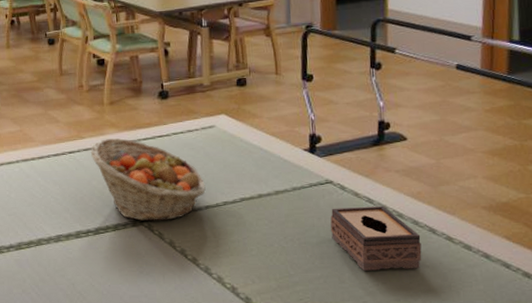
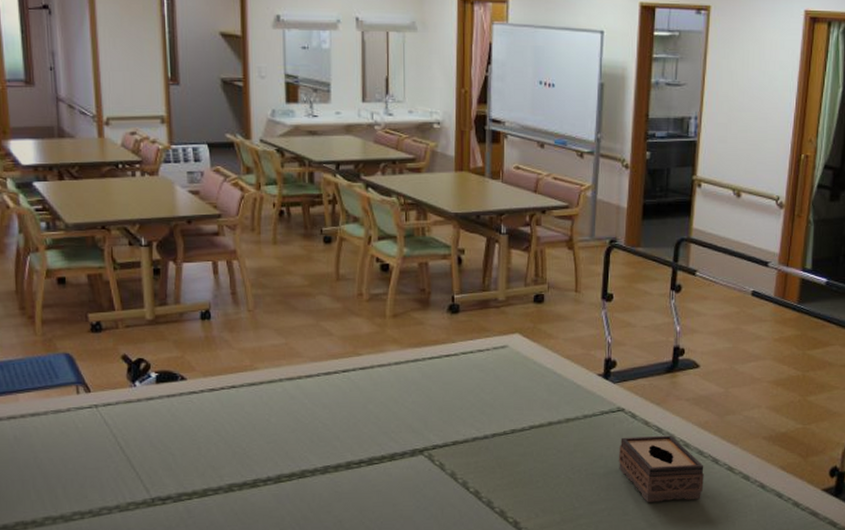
fruit basket: present [91,138,206,222] -> none [368,356,493,451]

